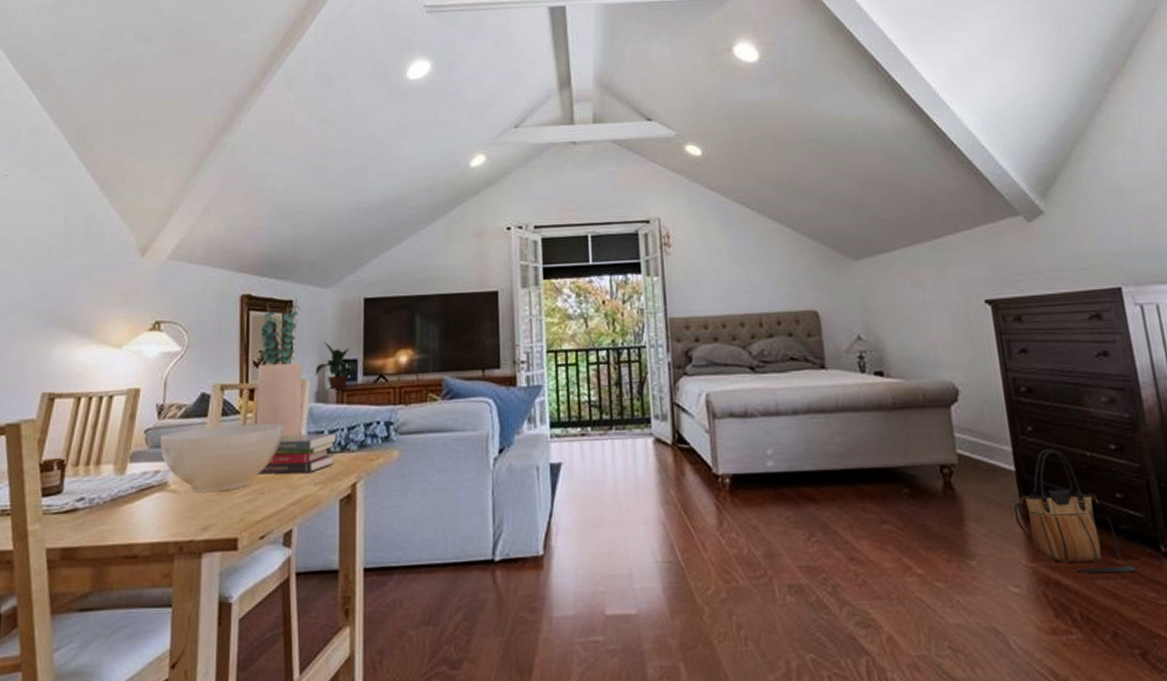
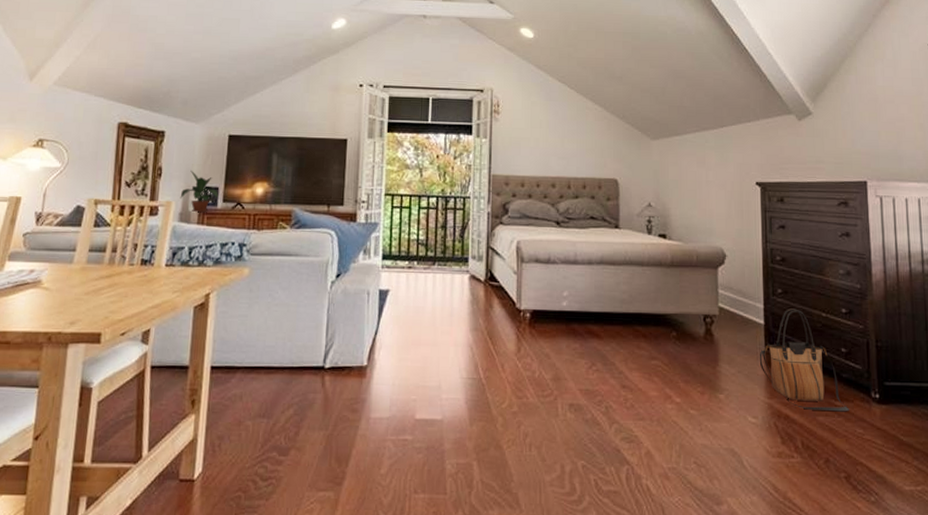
bowl: present [159,423,285,493] -> none [36,235,150,293]
vase: present [257,297,303,436] -> none [125,129,172,249]
books: present [258,433,336,475] -> none [123,248,195,281]

